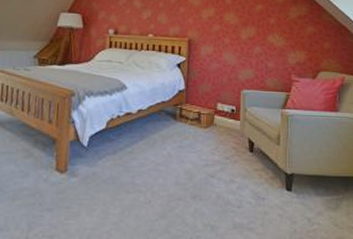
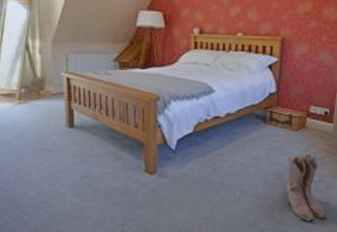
boots: none [196,152,240,226] -> present [284,154,327,221]

